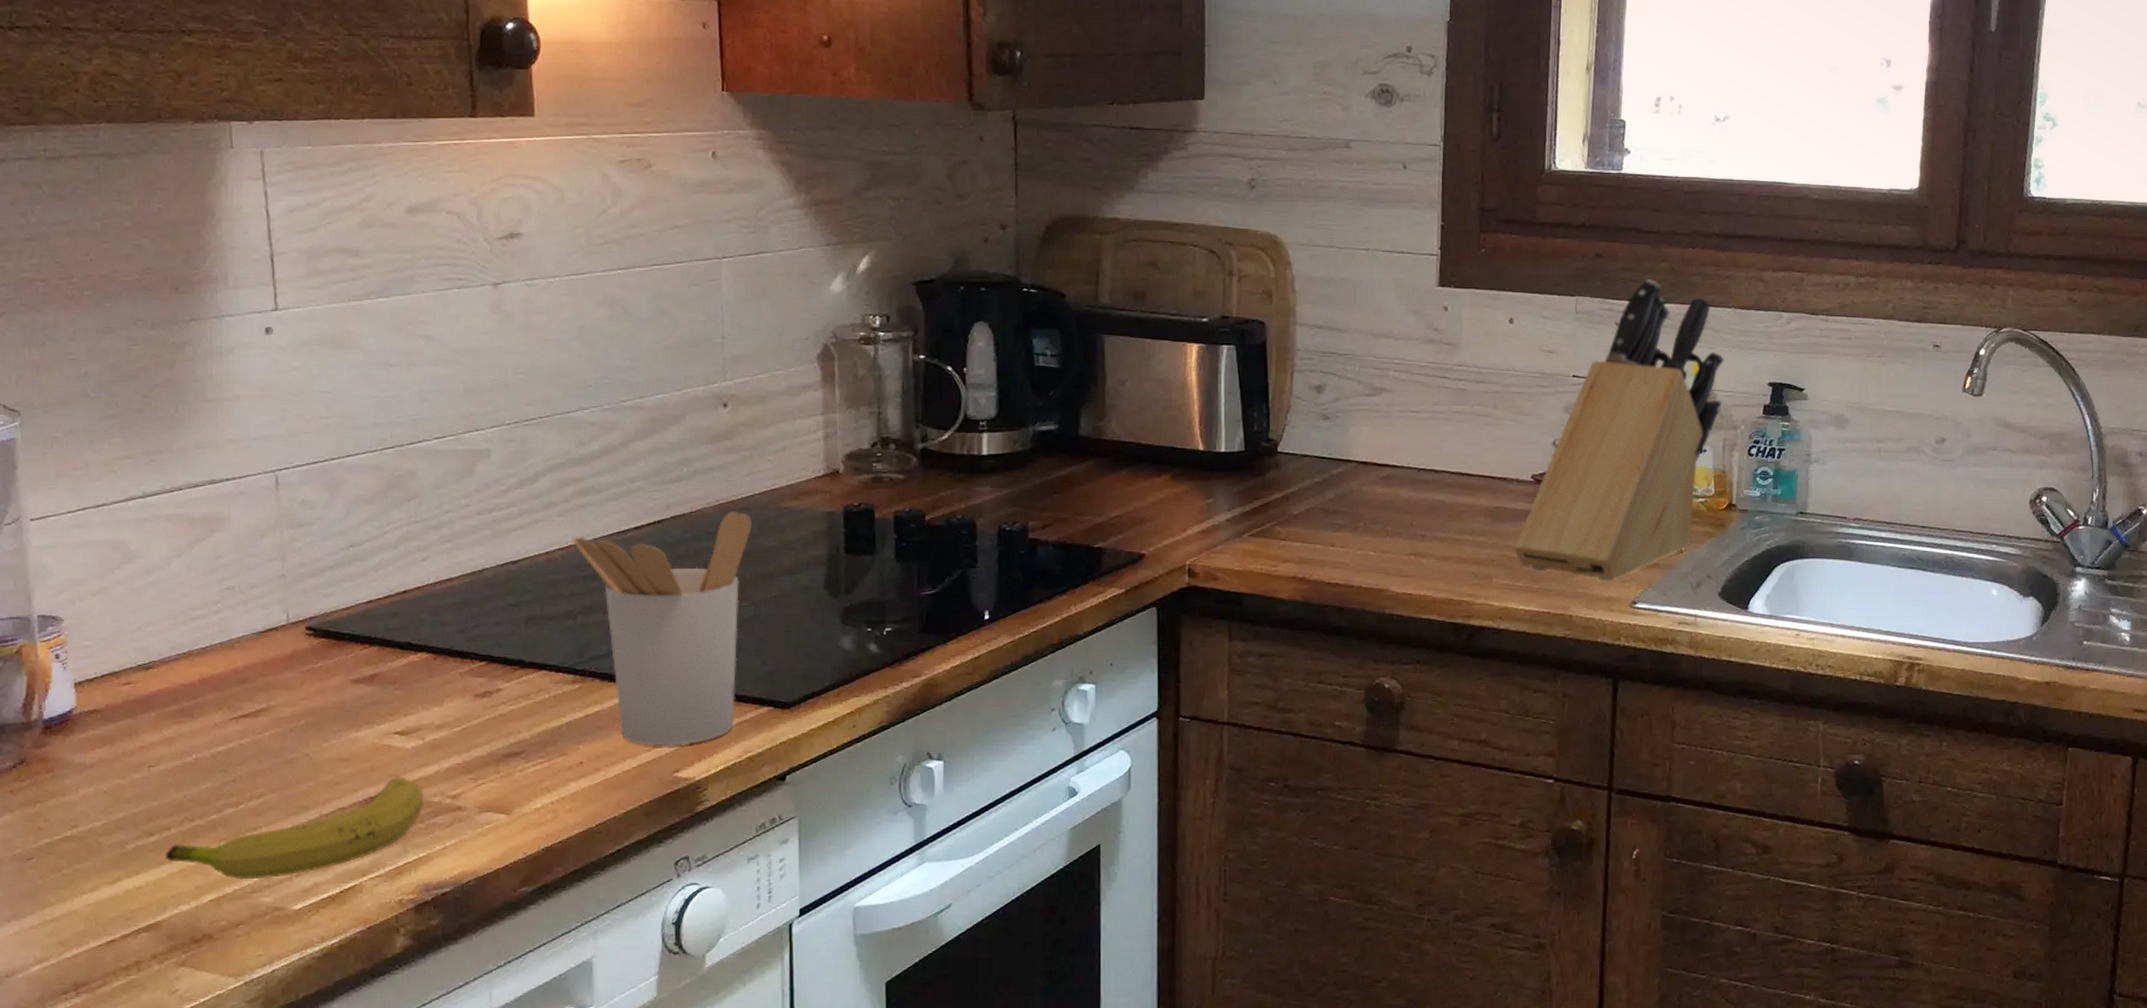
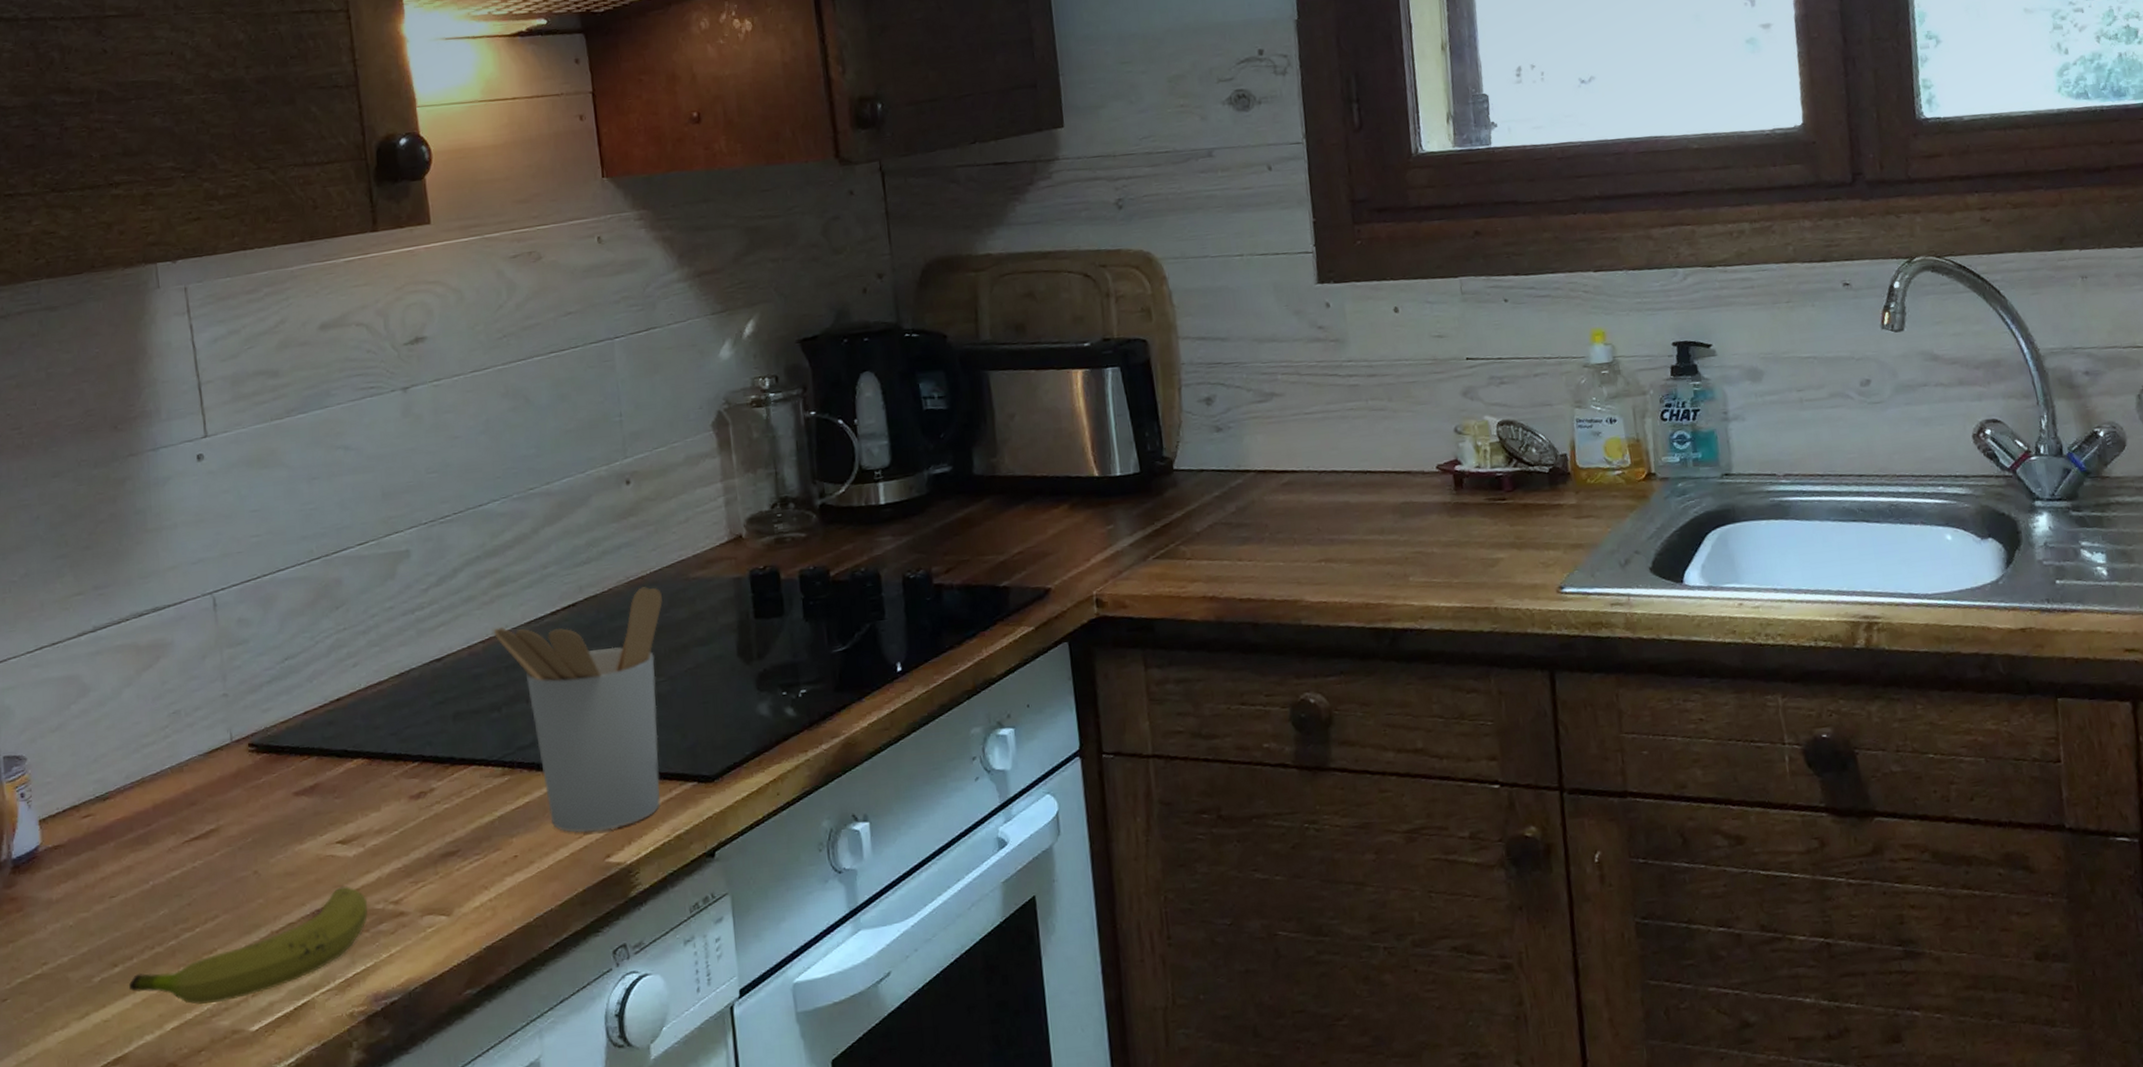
knife block: present [1514,278,1725,582] -> none [1427,250,1627,569]

